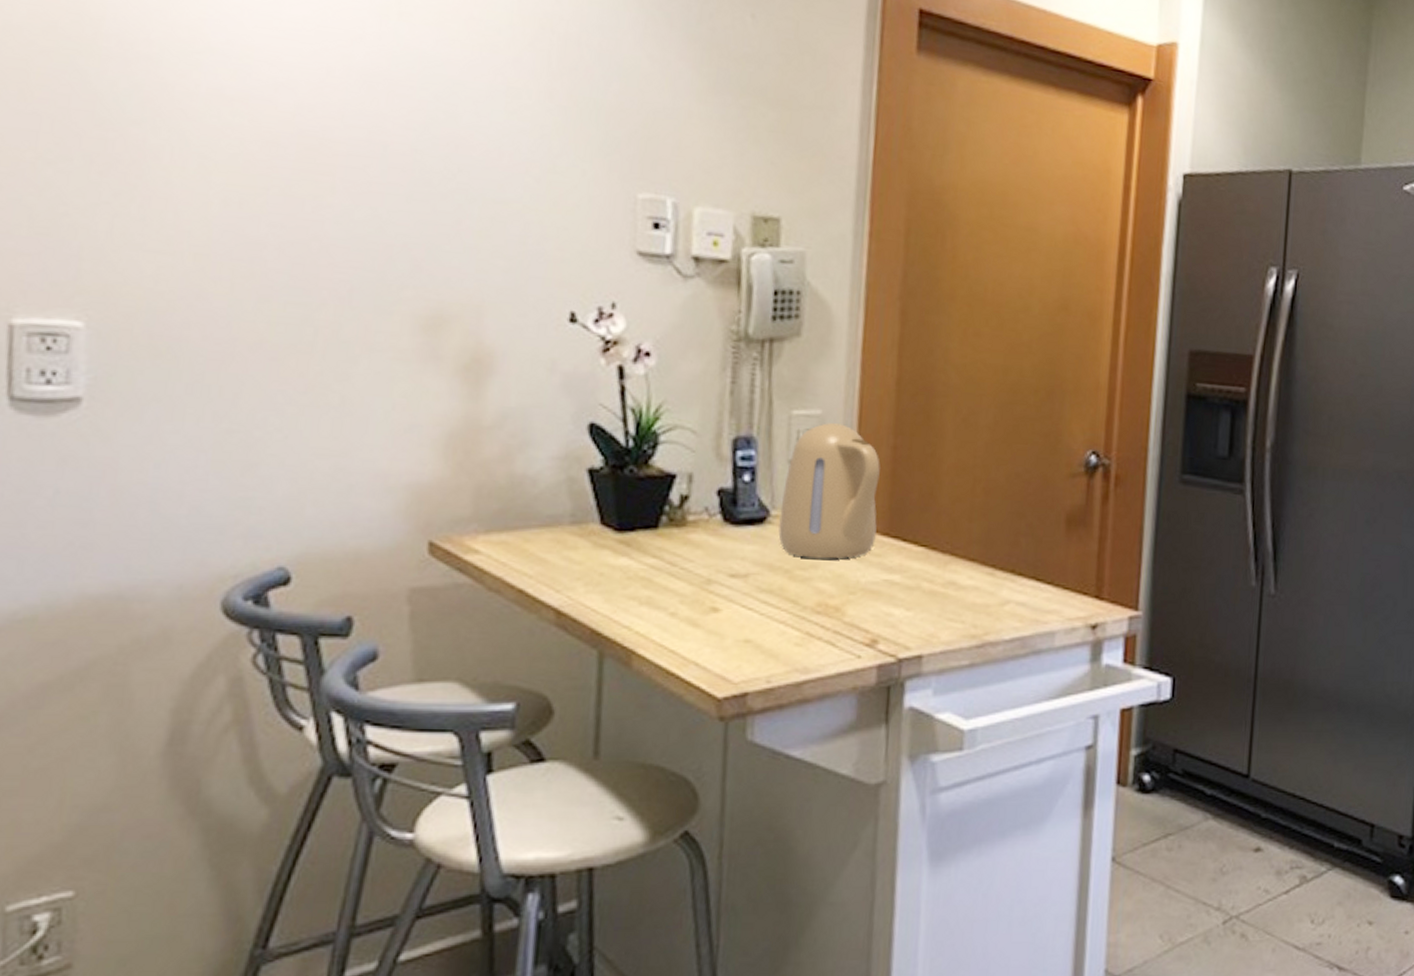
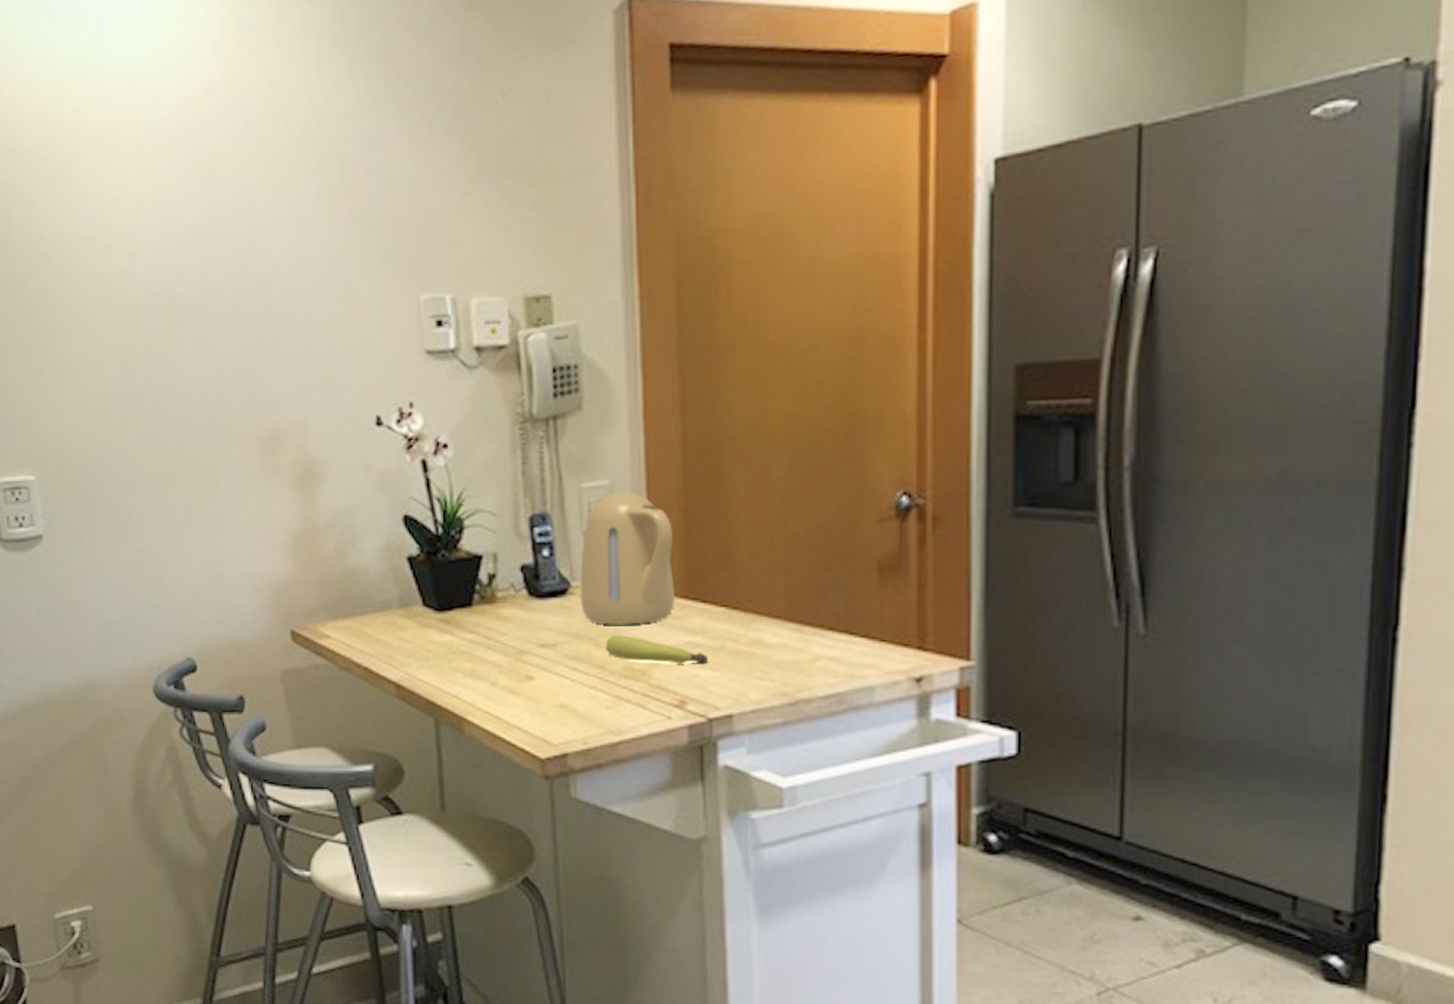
banana: none [800,568,903,603] -> present [605,635,708,664]

